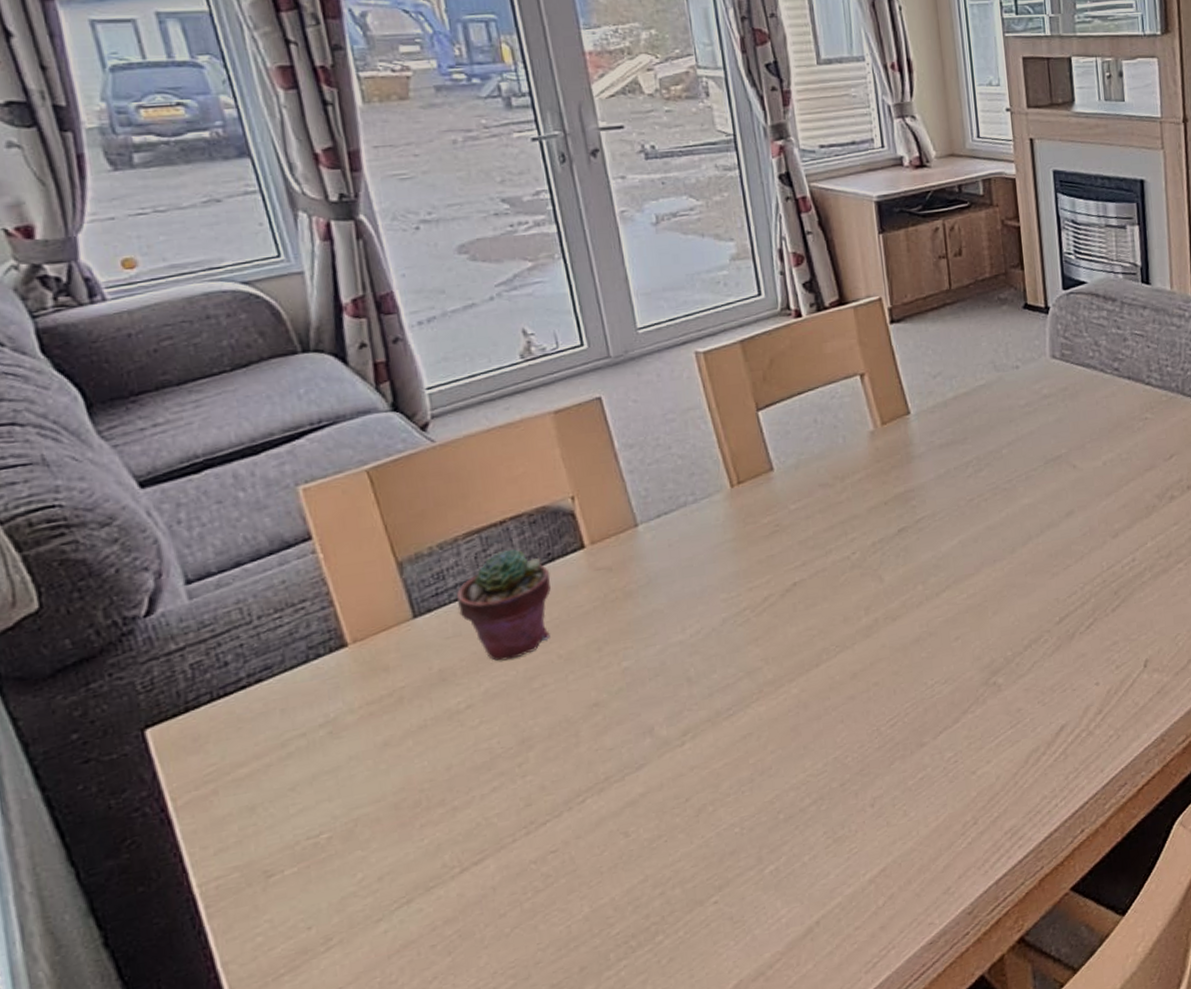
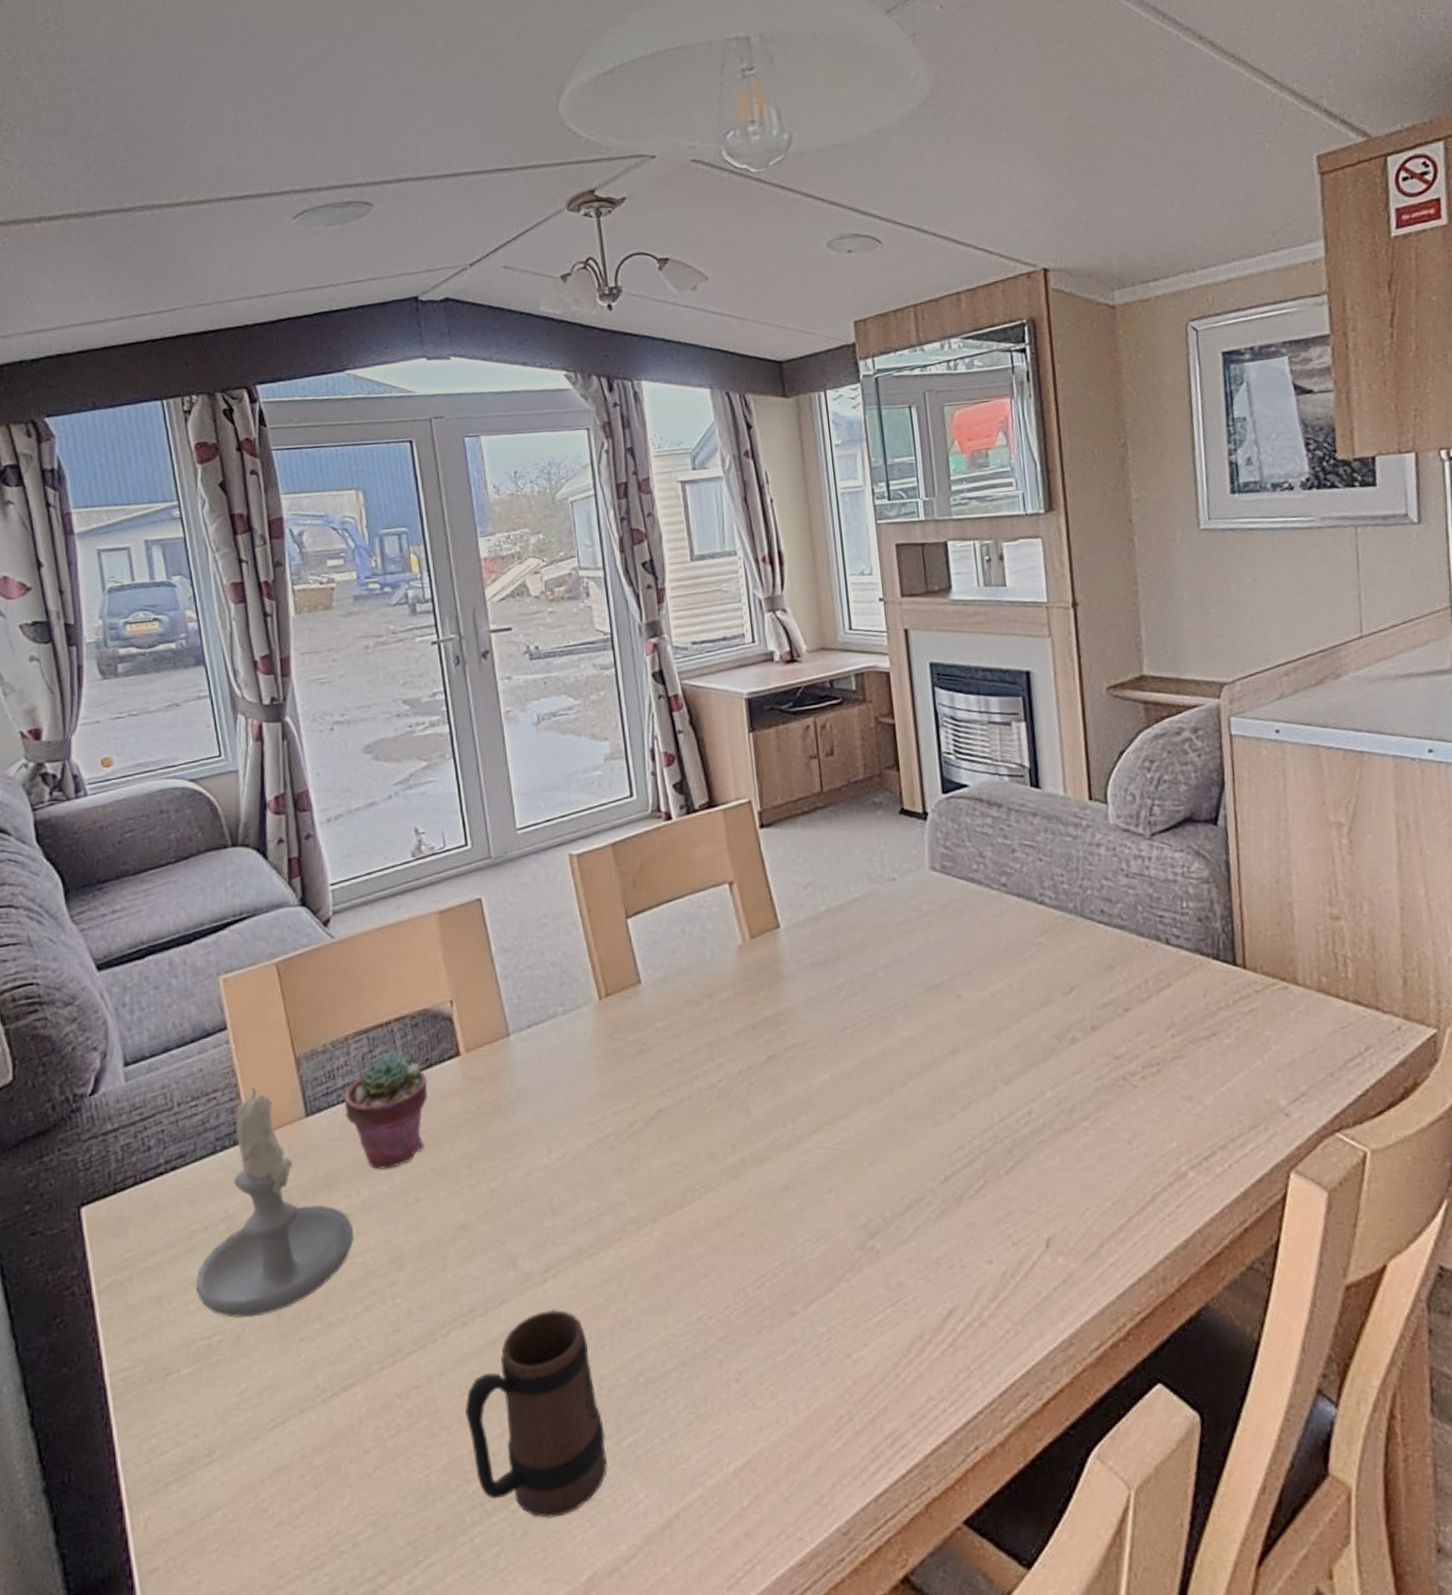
candle: none [296,594,477,815] -> present [195,1087,354,1319]
mug: none [605,767,750,945] -> present [465,1310,607,1518]

